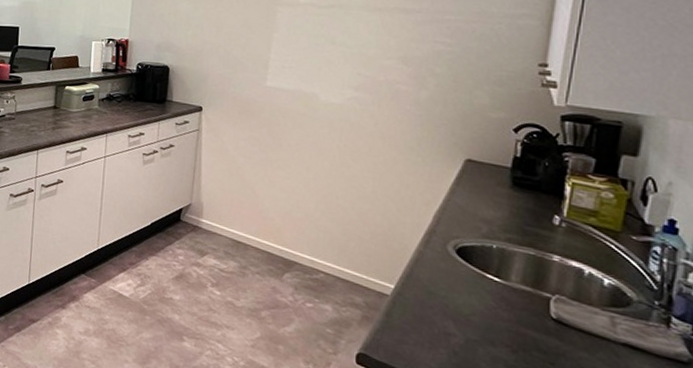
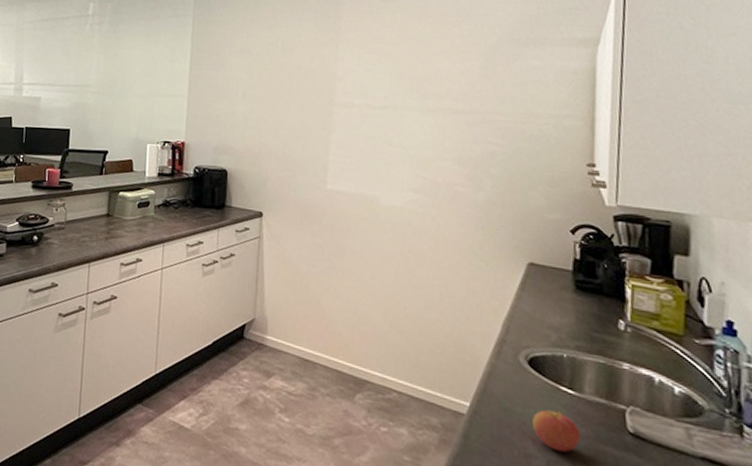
apple: none [455,294,502,333] -> present [533,409,580,452]

